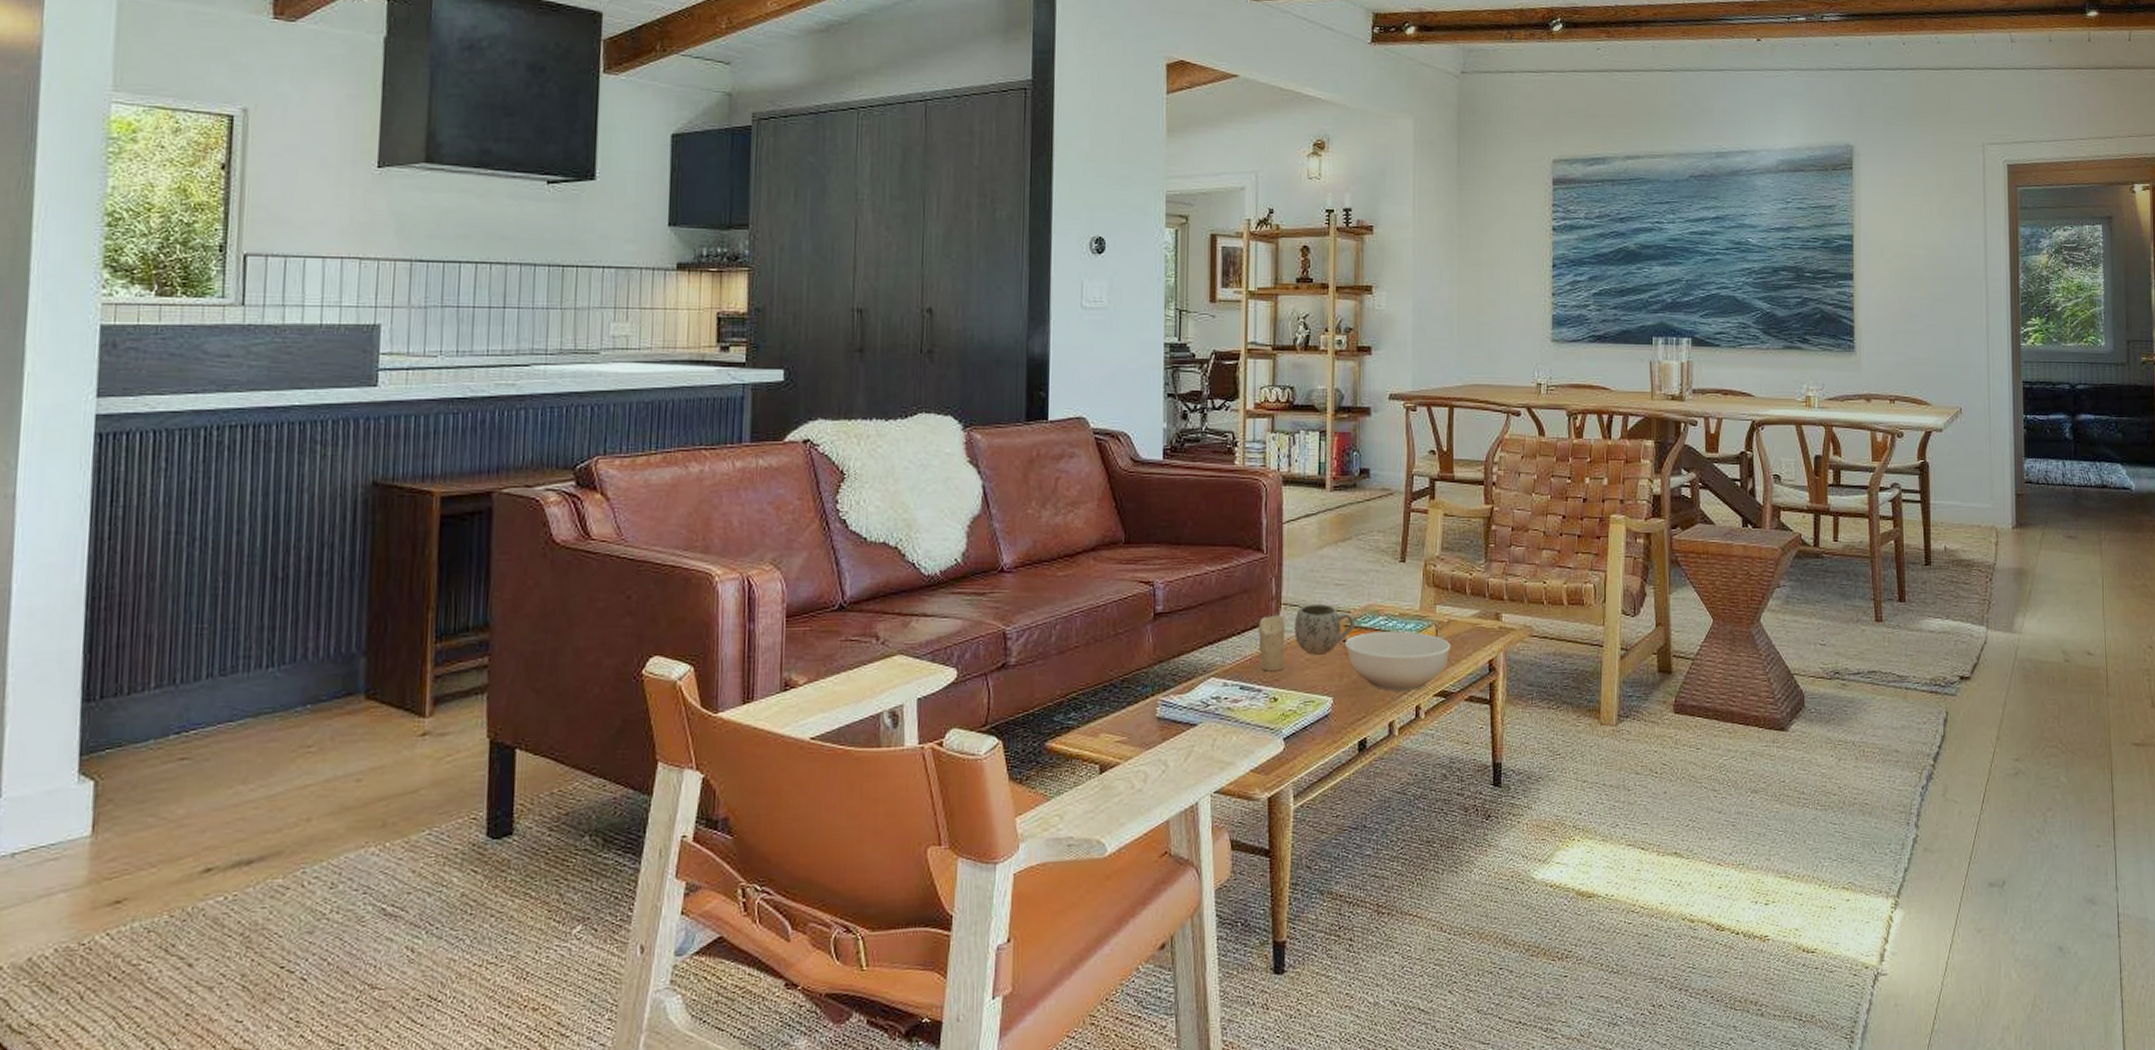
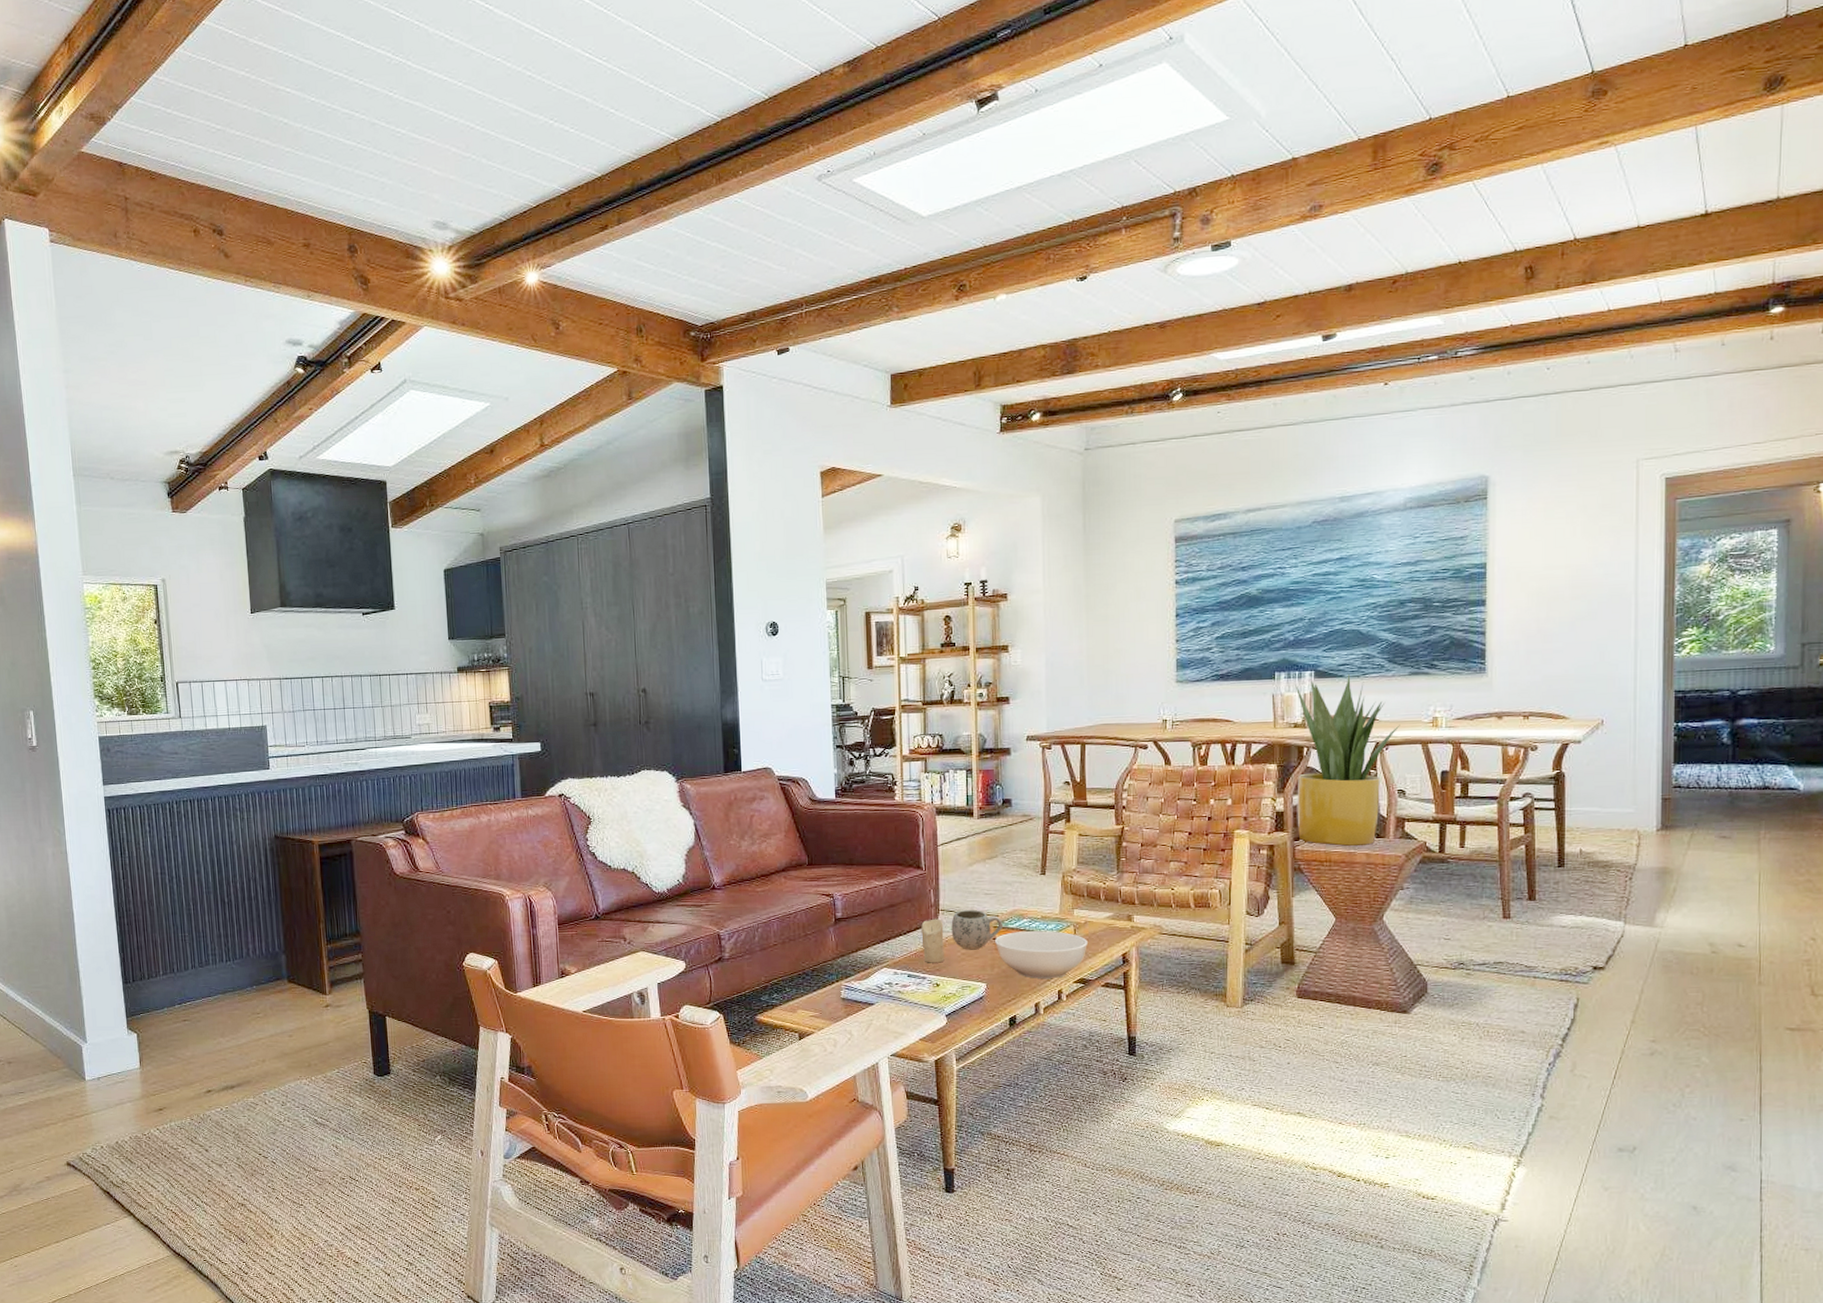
planter: none [1672,343,1775,536] -> present [1295,673,1400,846]

